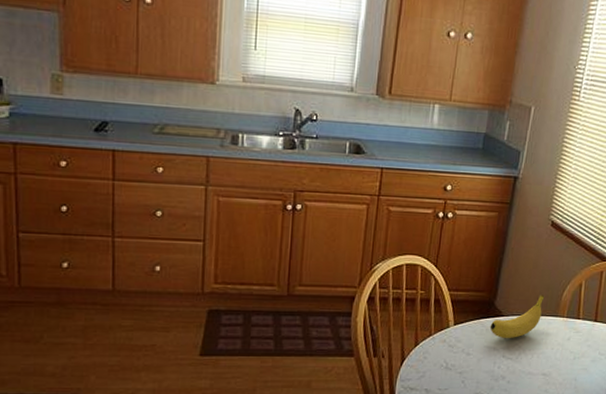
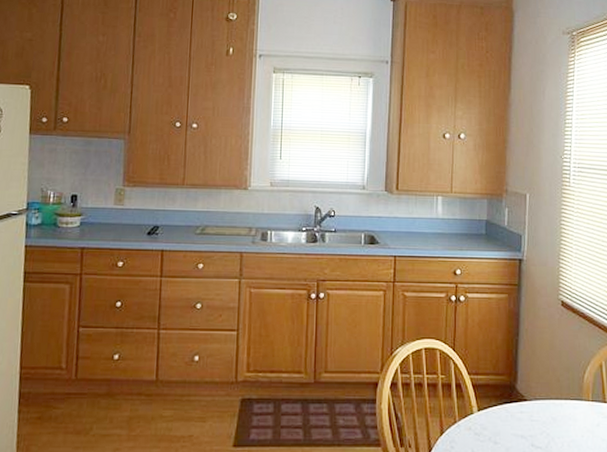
fruit: present [489,295,545,339] -> none [514,377,566,426]

